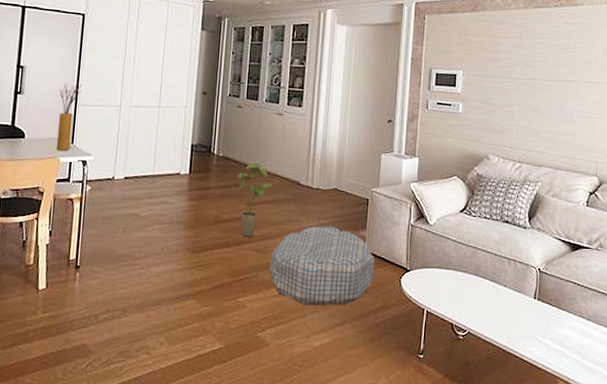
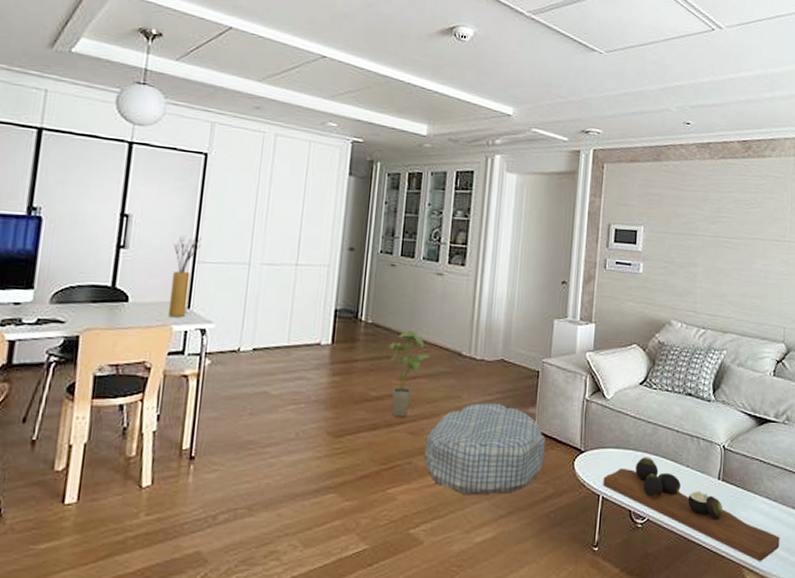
decorative tray: none [427,276,594,375] -> present [603,457,780,562]

